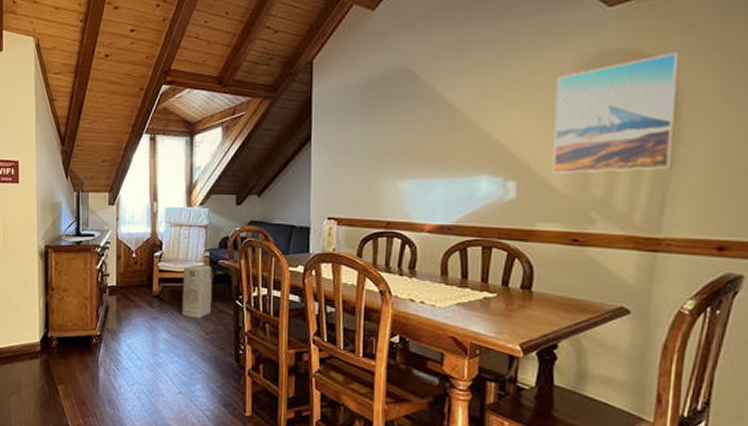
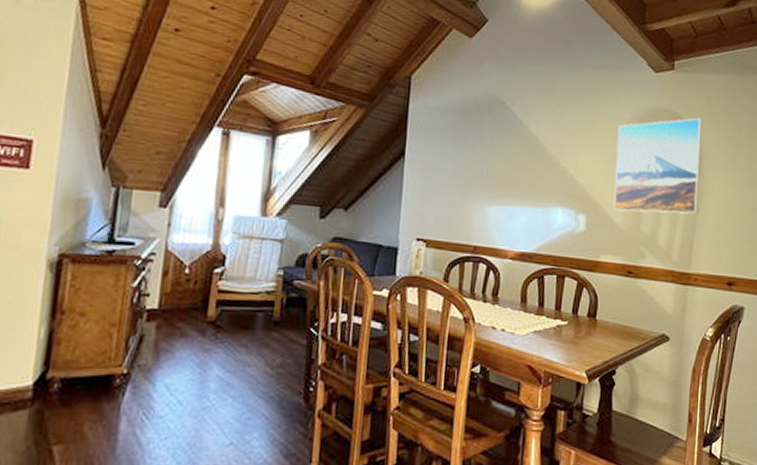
air purifier: present [181,265,213,318] -> none [242,285,285,350]

